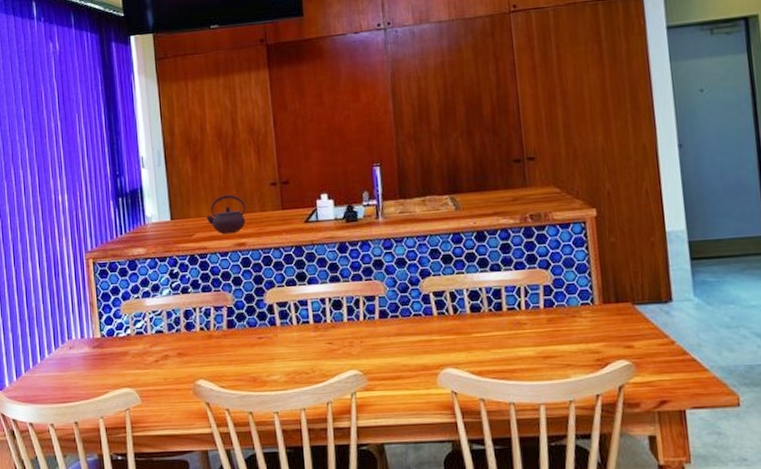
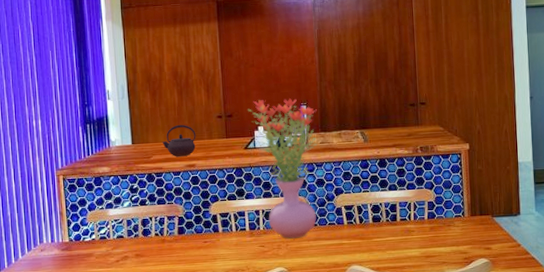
flower arrangement: none [307,158,398,334] -> present [248,98,318,239]

